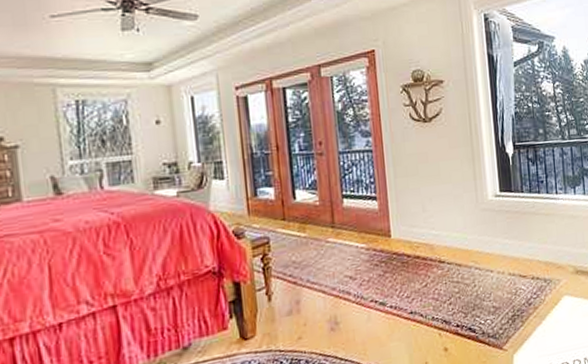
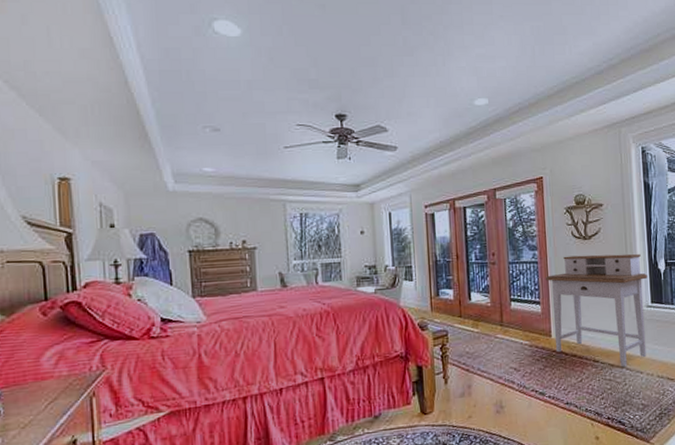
desk: none [381,137,497,267] -> present [545,254,648,367]

